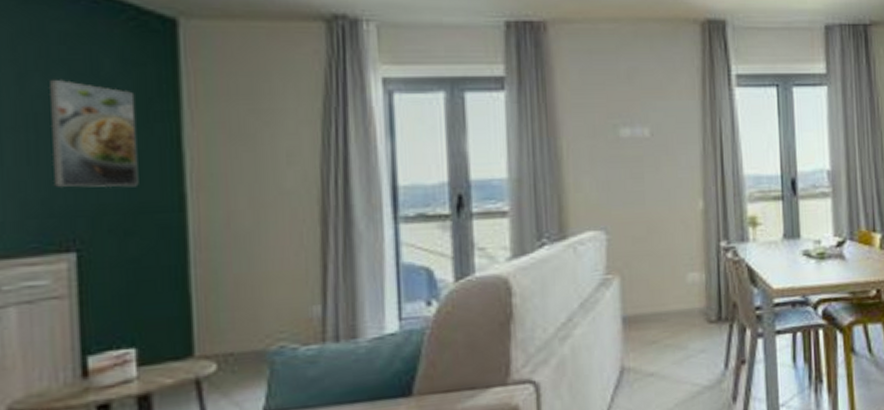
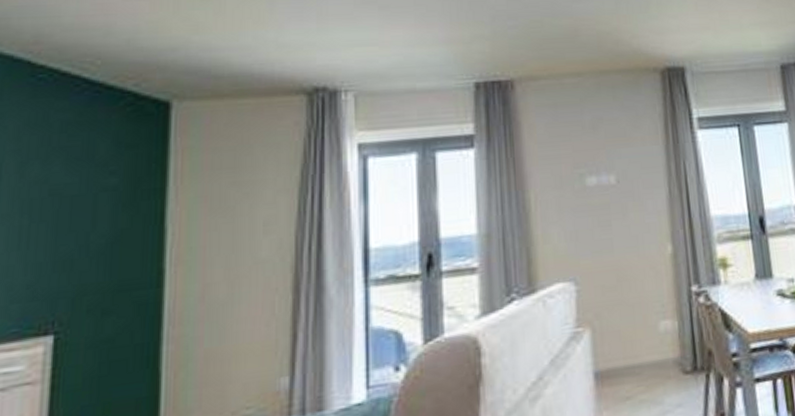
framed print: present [48,79,139,188] -> none [39,165,125,270]

